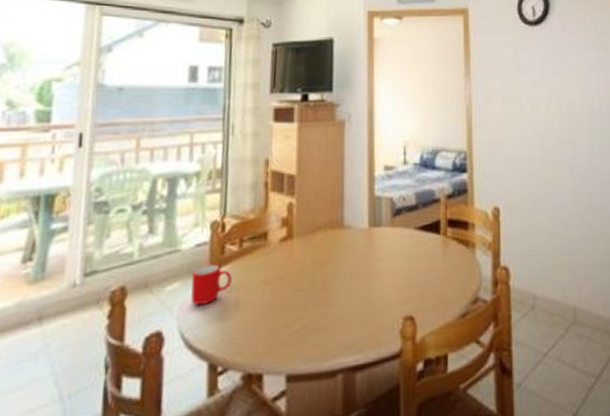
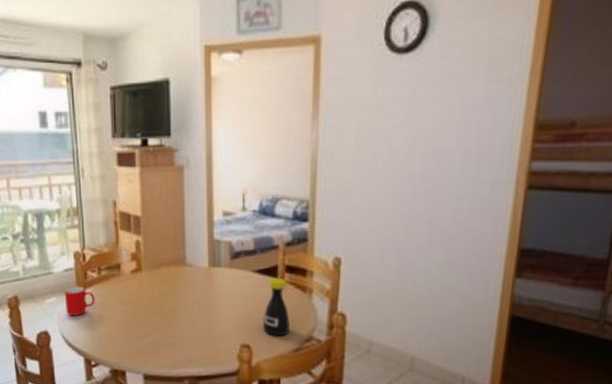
bottle: none [427,233,455,302] -> present [263,277,290,336]

